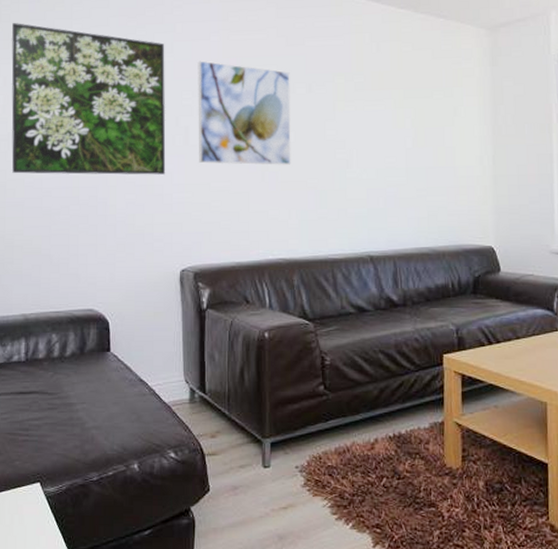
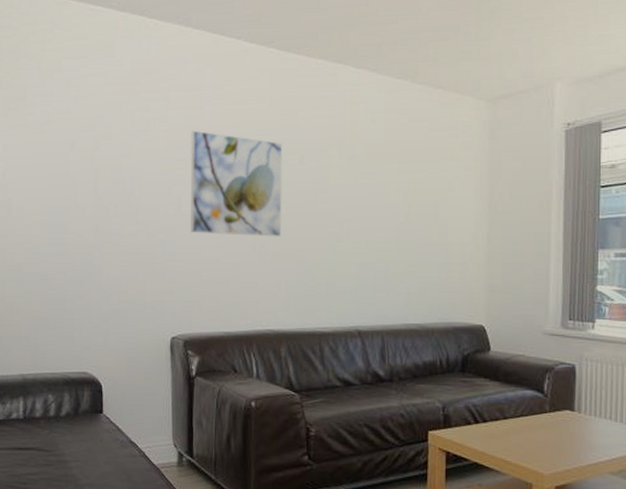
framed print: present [11,23,166,175] -> none [11,90,159,243]

